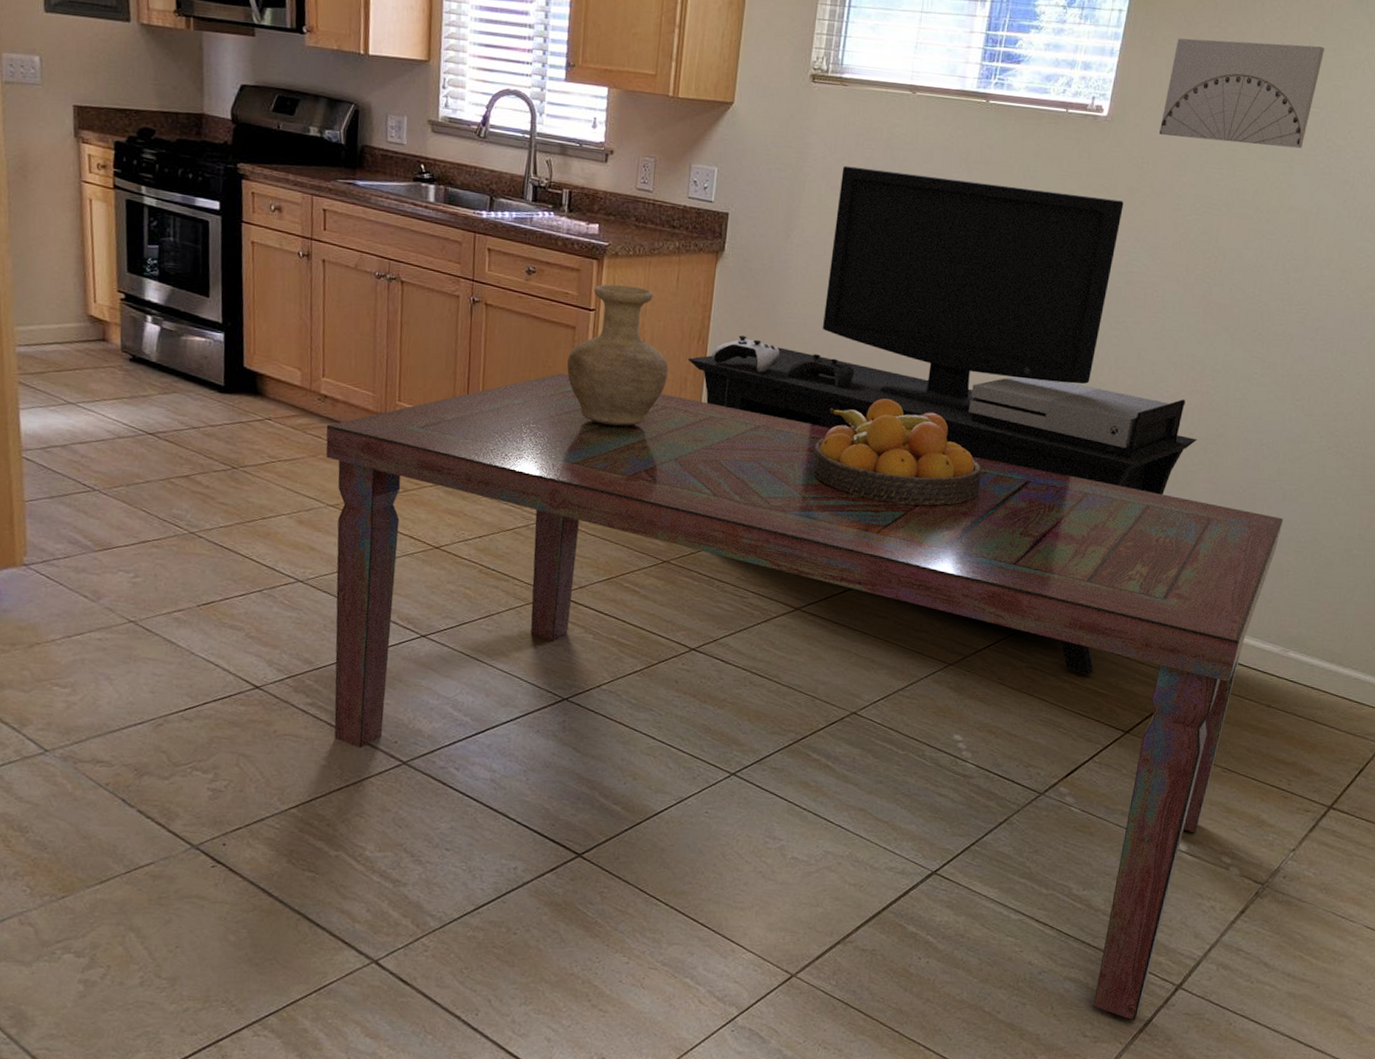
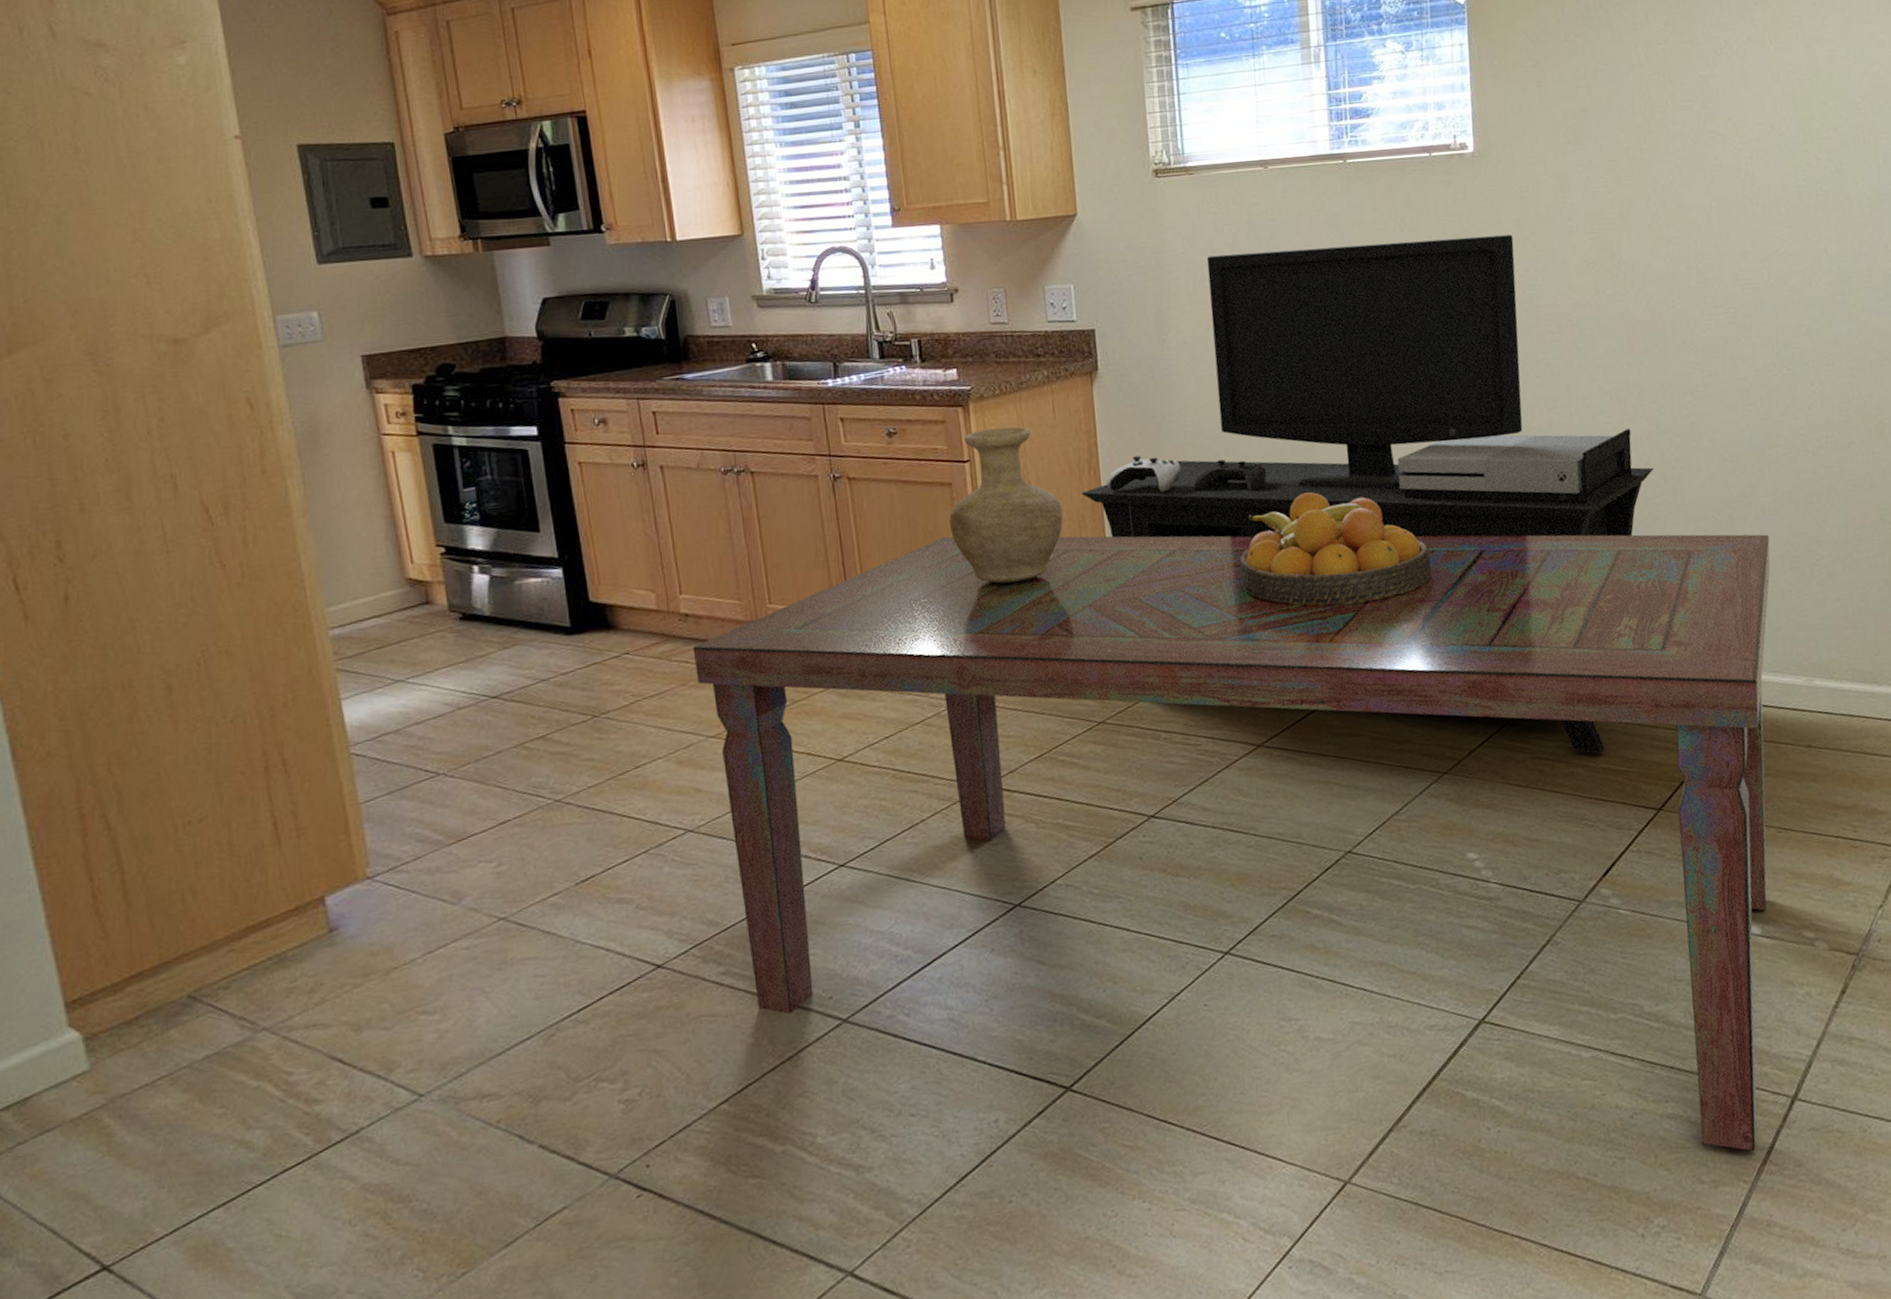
wall art: present [1159,38,1325,149] -> none [1527,40,1685,161]

